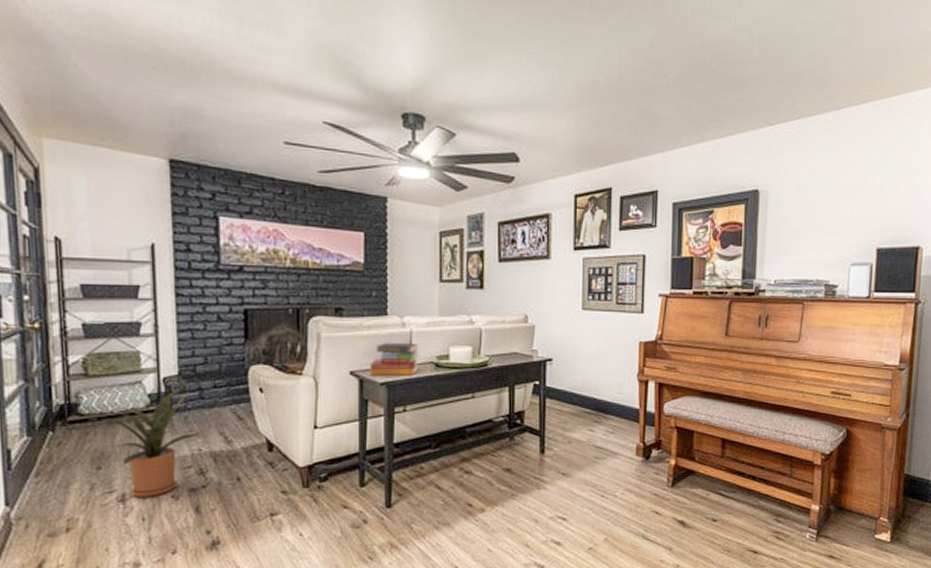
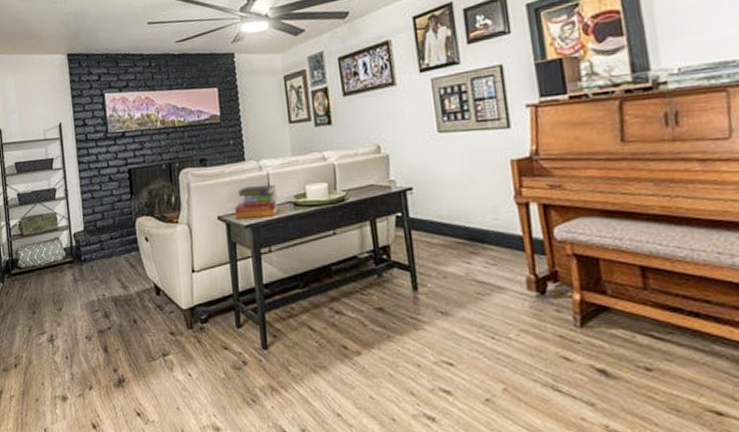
house plant: present [87,389,199,497] -> none [24,242,103,338]

